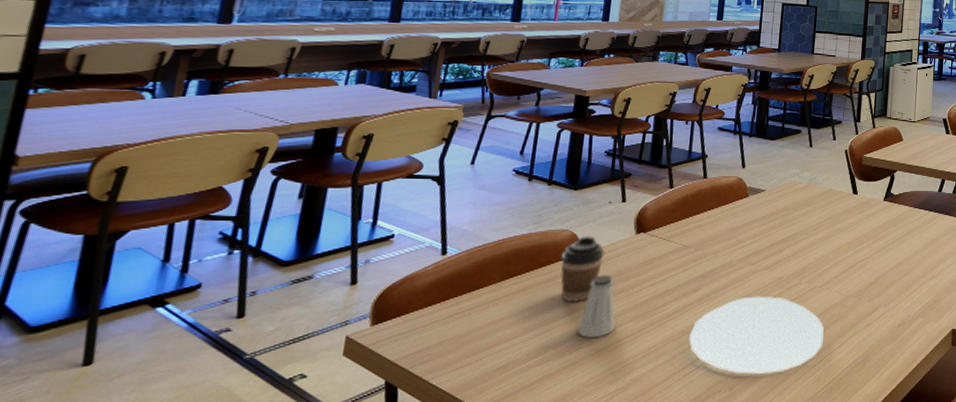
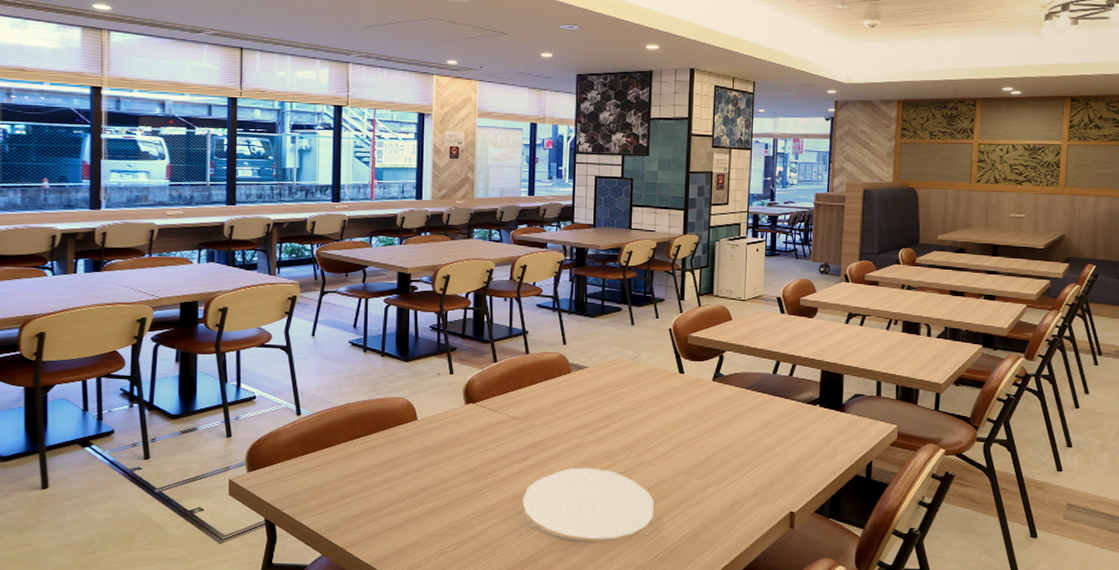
coffee cup: present [560,236,605,302] -> none [400,404,438,463]
saltshaker: present [577,274,616,338] -> none [420,440,454,496]

